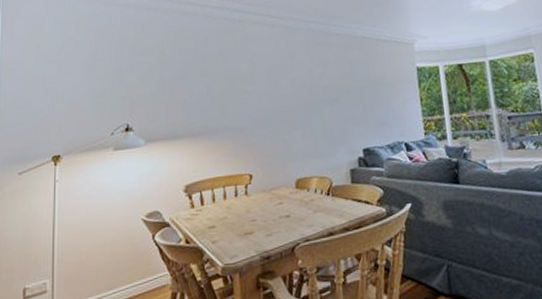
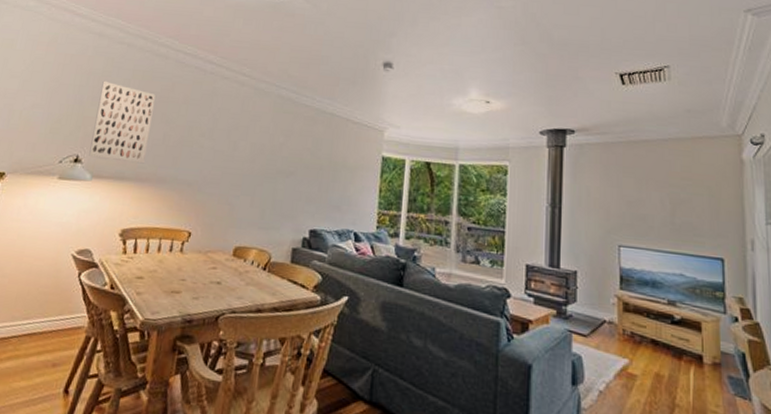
wall art: none [137,48,193,123] -> present [89,80,156,164]

